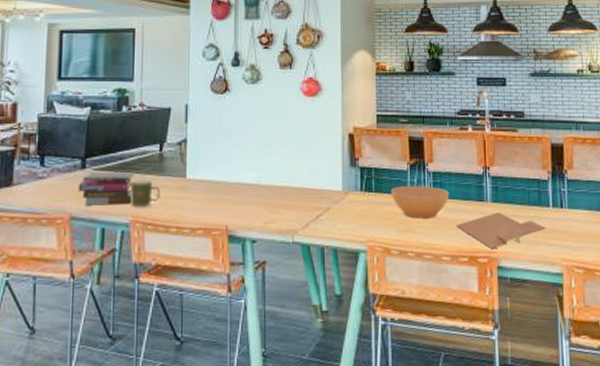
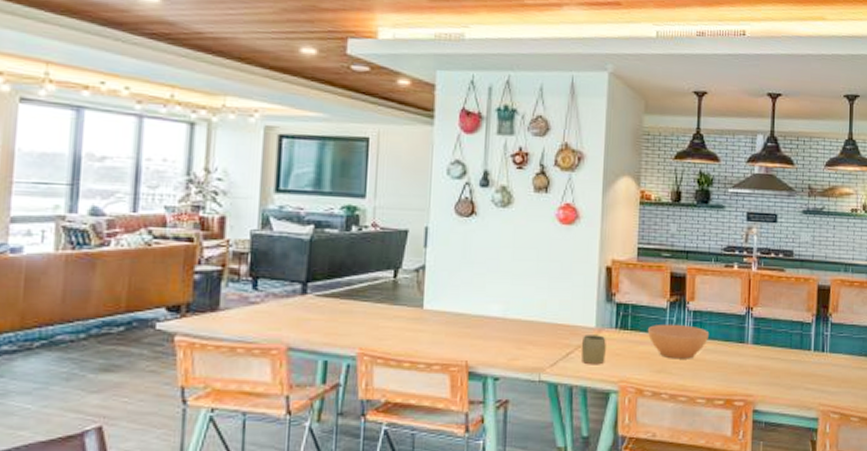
books: present [78,171,136,206] -> none [297,298,365,336]
mug: present [131,179,160,206] -> none [358,308,393,338]
mug: none [329,197,353,226] -> present [581,335,606,365]
papers: present [456,212,547,249] -> none [714,355,806,392]

